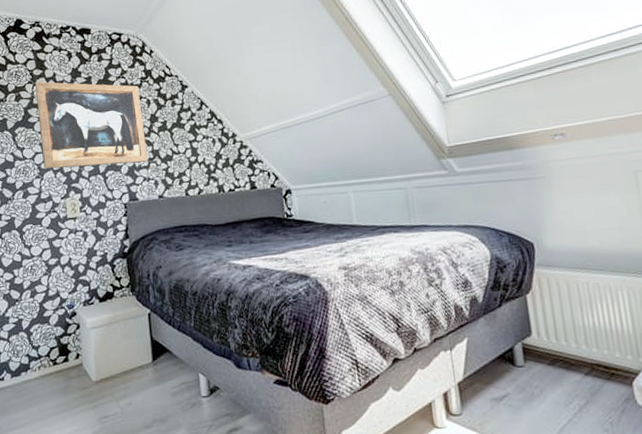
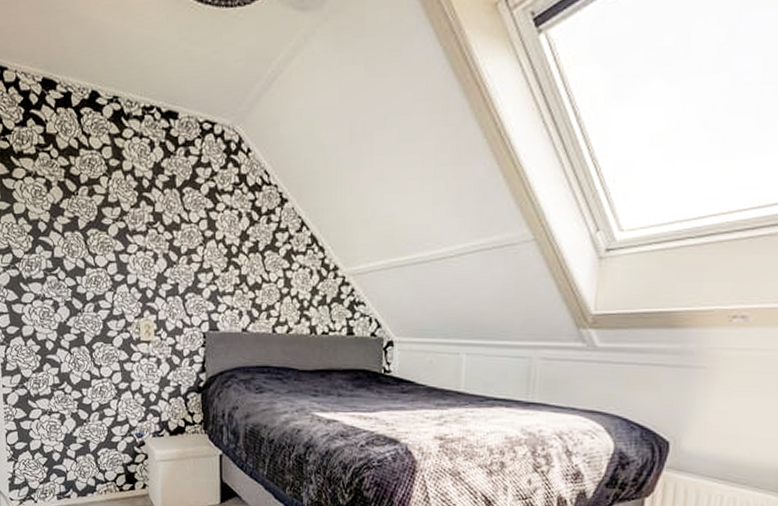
wall art: present [34,81,148,170] -> none [110,174,233,287]

